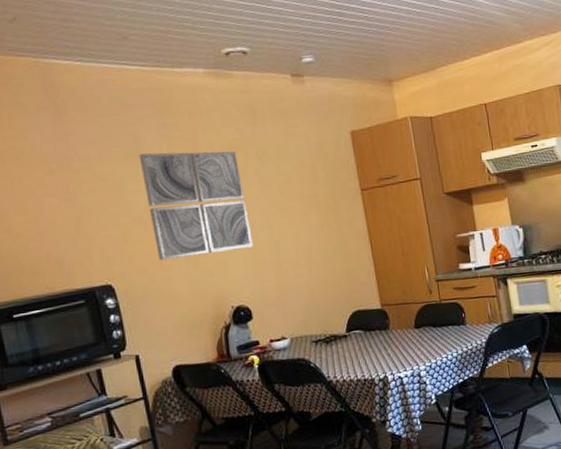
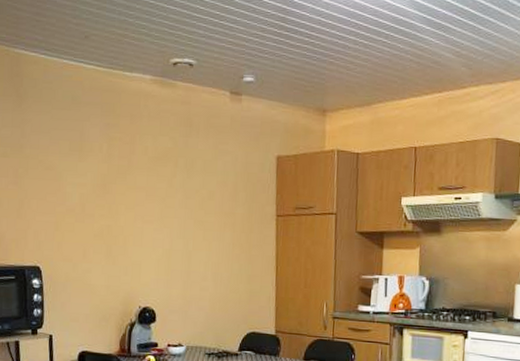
wall art: present [139,151,254,261] -> none [81,150,168,254]

